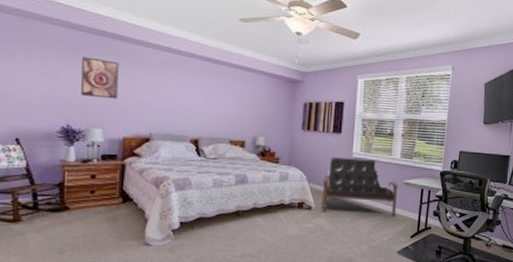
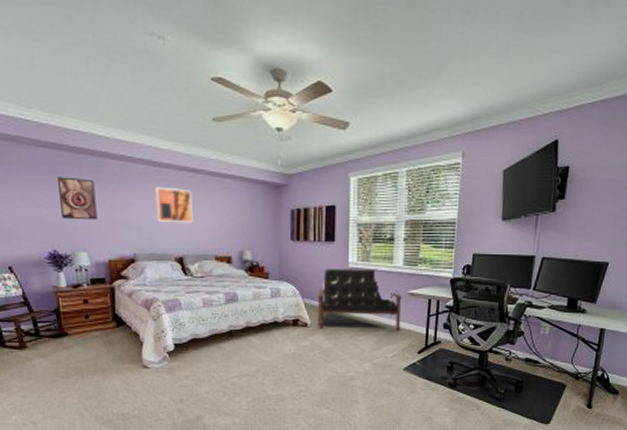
wall art: none [177,73,213,109] -> present [155,187,194,223]

